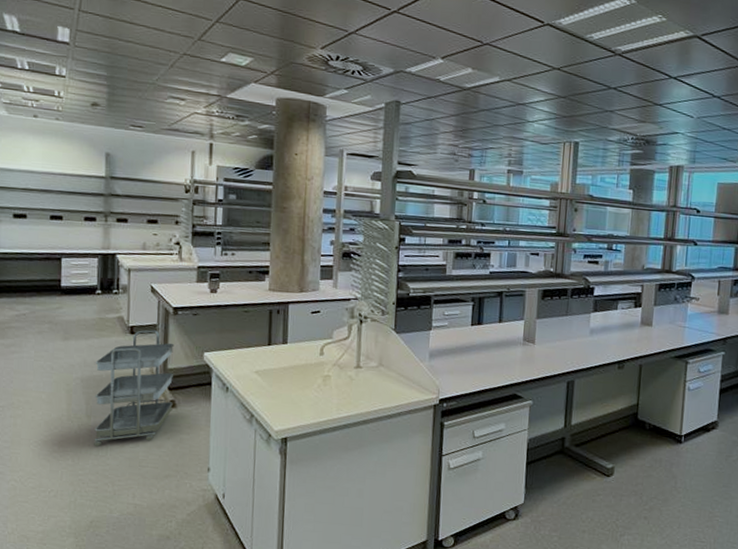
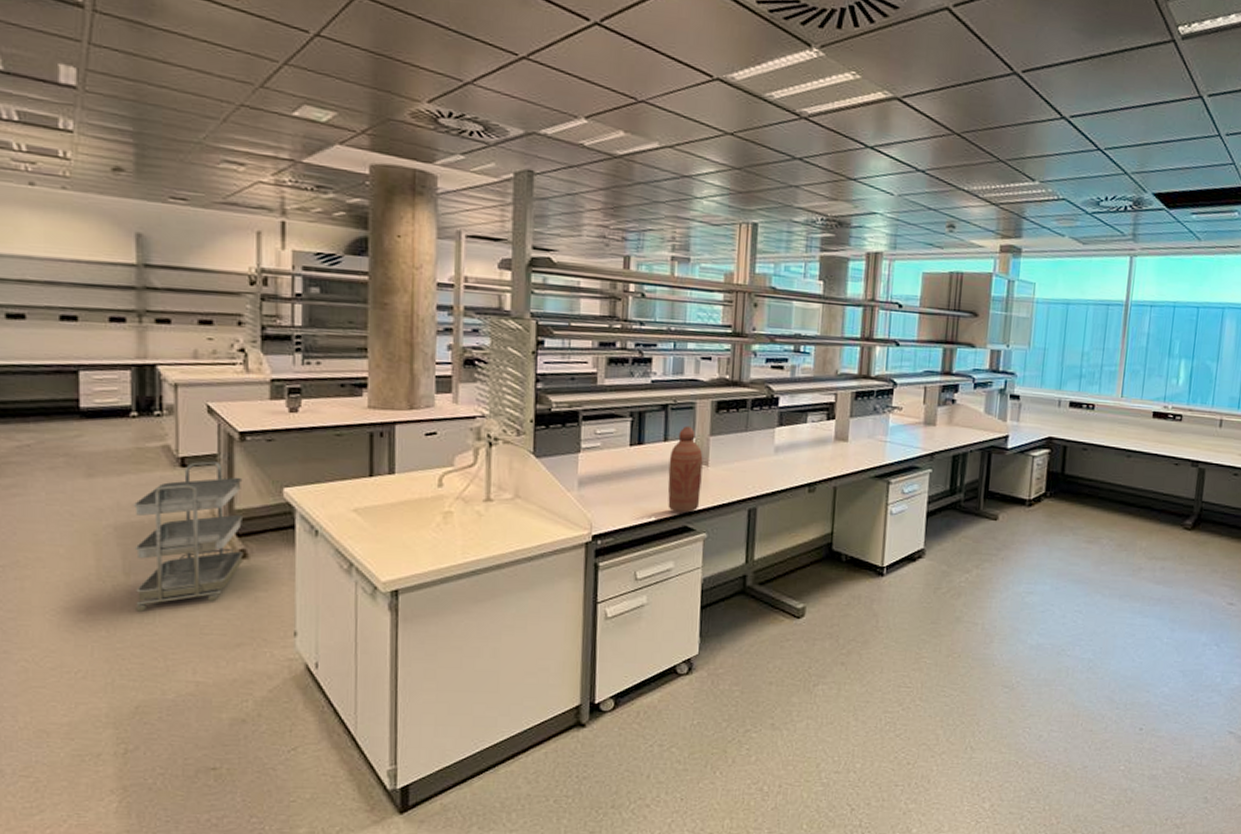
bottle: none [501,310,531,383] -> present [667,425,703,513]

